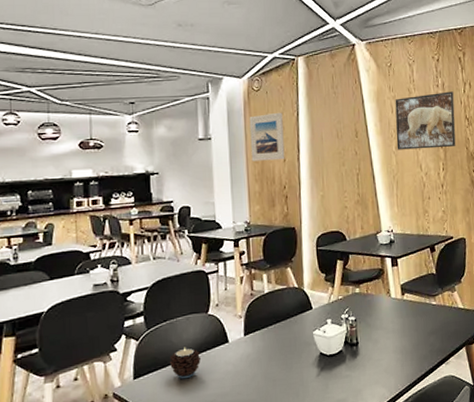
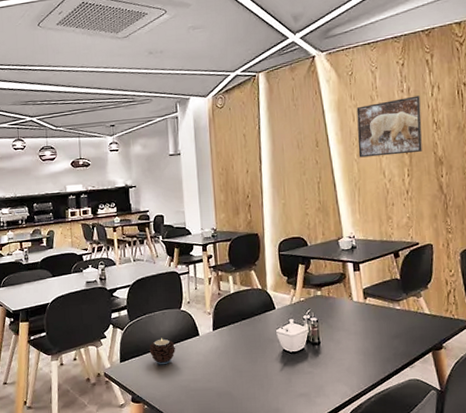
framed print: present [249,112,285,162] -> none [214,126,248,174]

